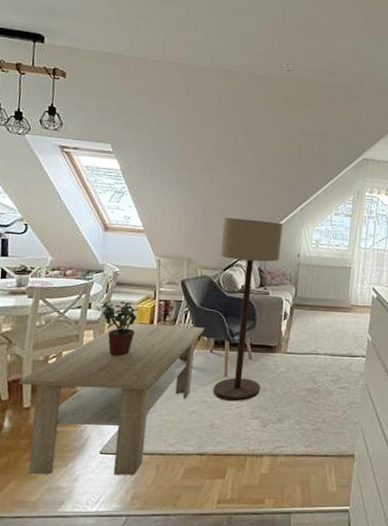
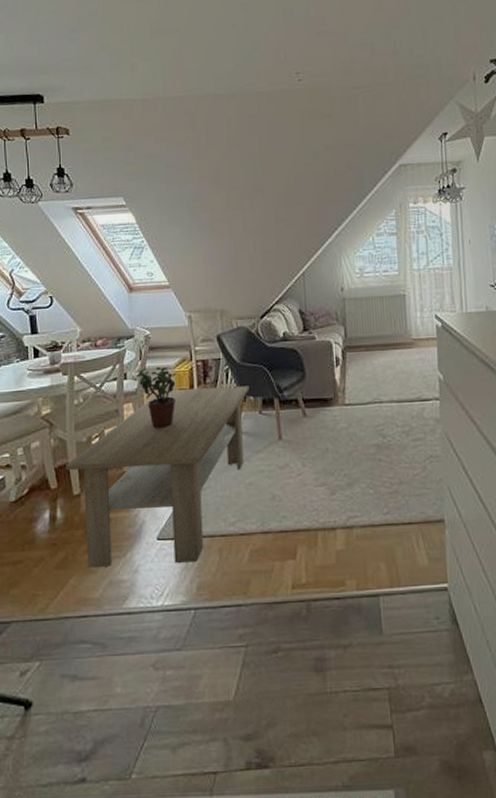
floor lamp: present [213,217,283,402] -> none [252,254,322,468]

